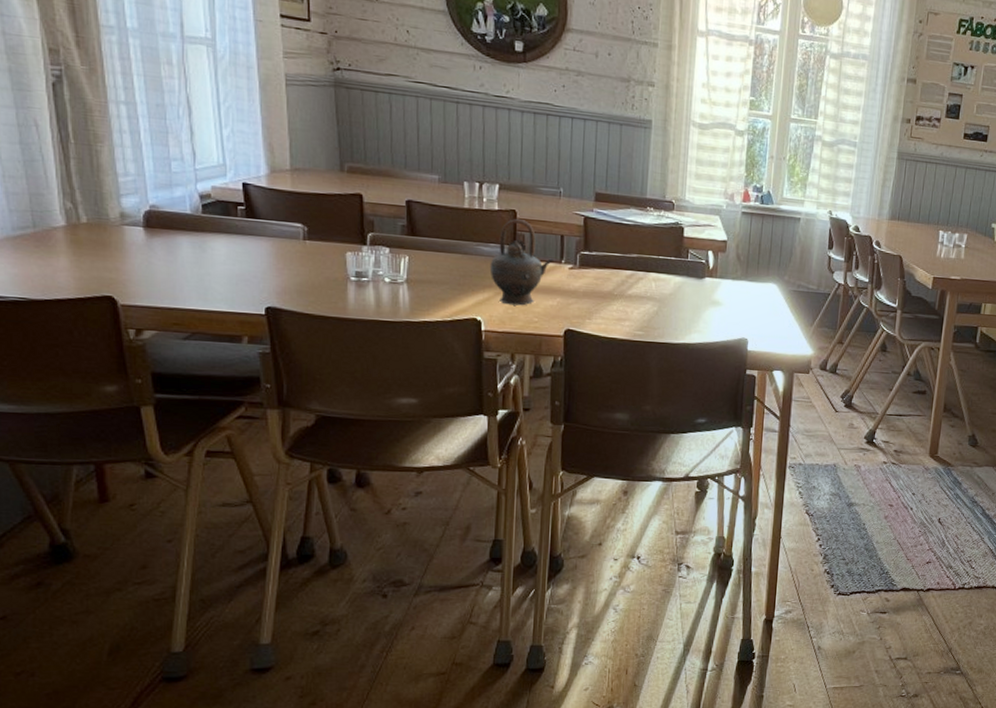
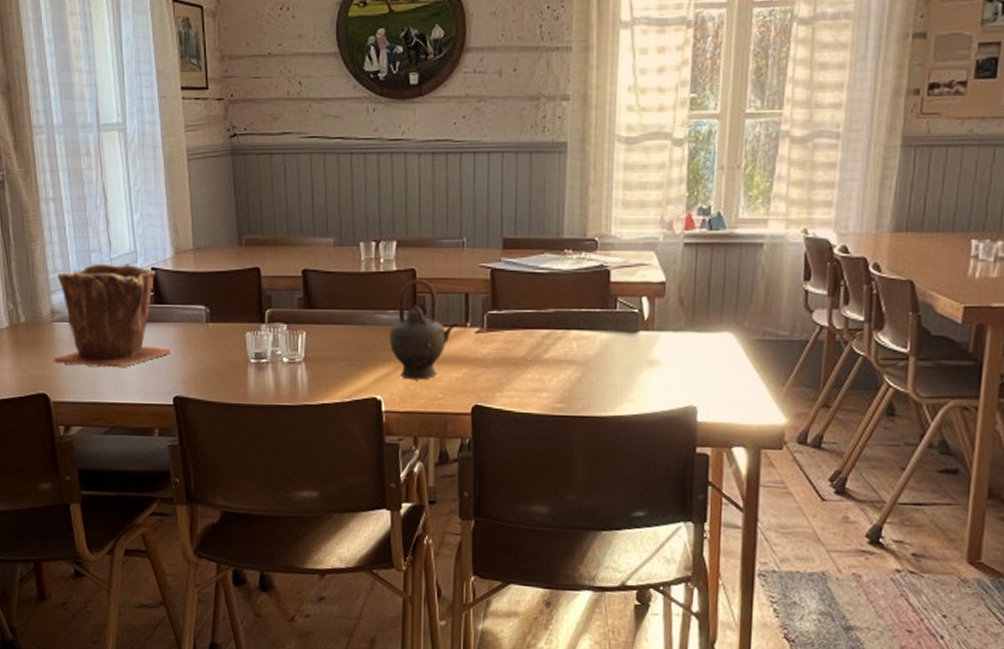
plant pot: none [122,172,267,277] -> present [53,263,174,368]

